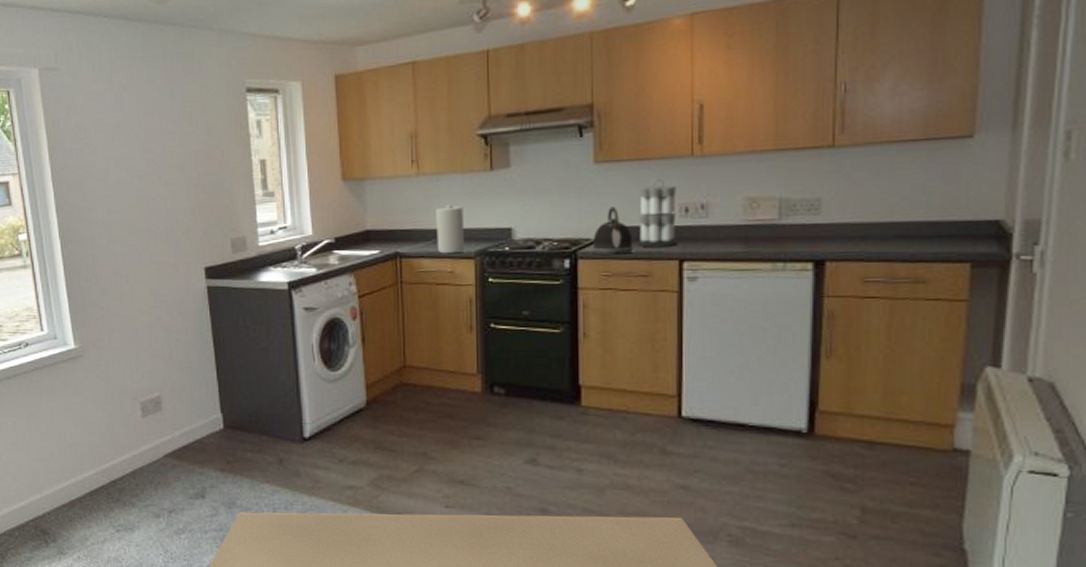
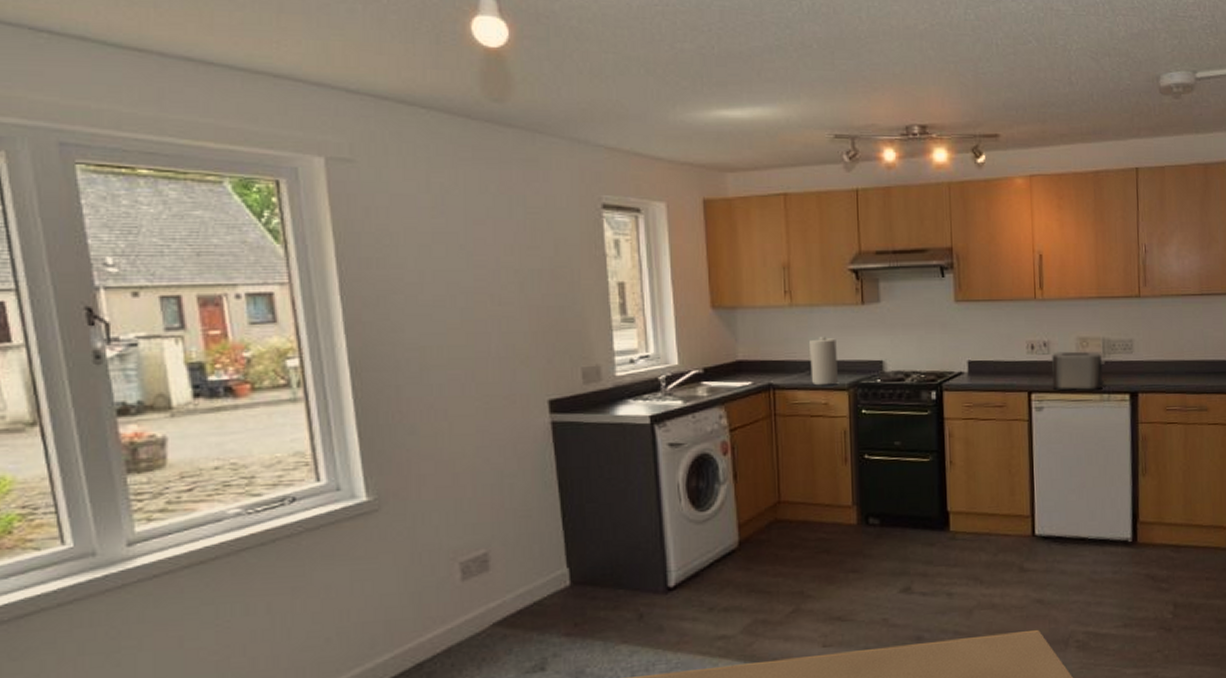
kettle: present [592,206,633,255] -> none [955,342,990,387]
spice rack: present [638,178,677,247] -> none [993,318,1026,380]
toaster: none [709,213,782,259] -> present [1051,351,1106,391]

